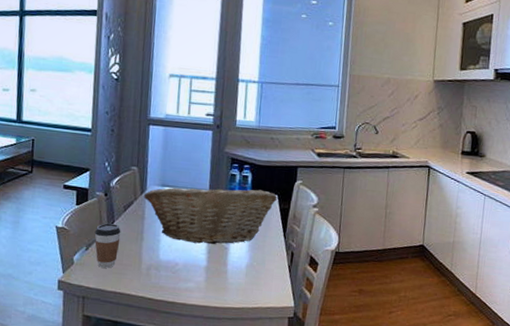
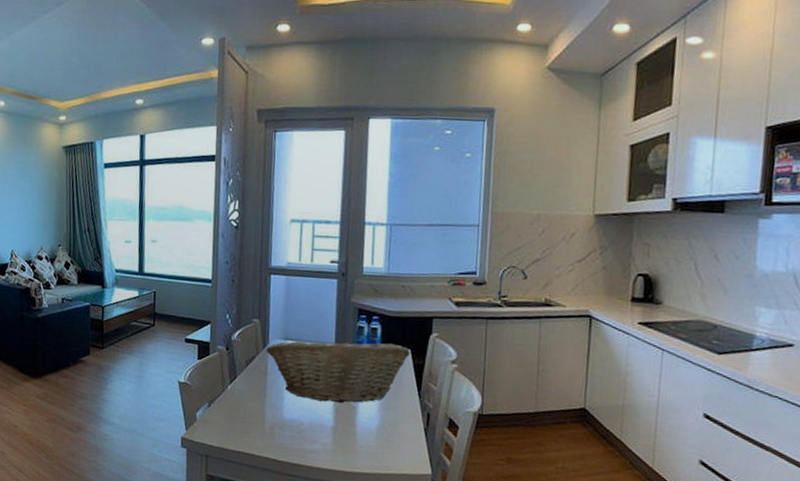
coffee cup: present [94,223,121,268] -> none [216,378,244,426]

